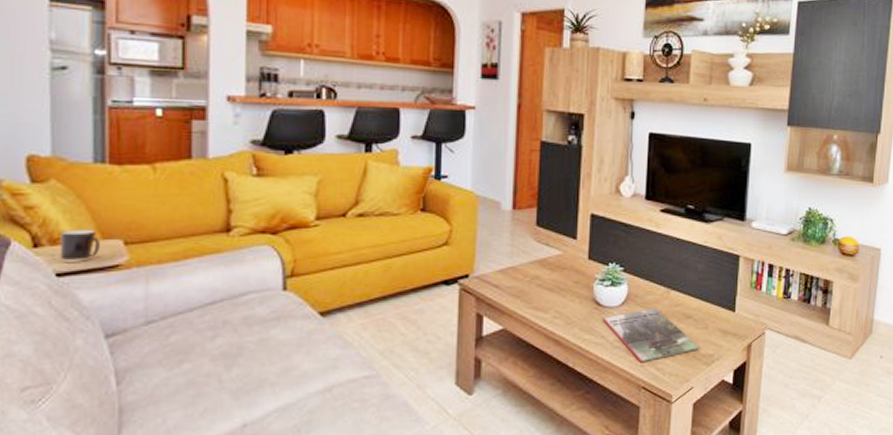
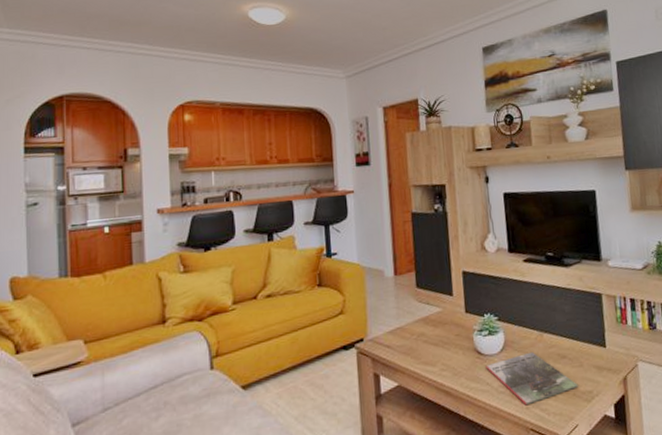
mug: present [59,229,99,262] -> none [35,333,65,364]

